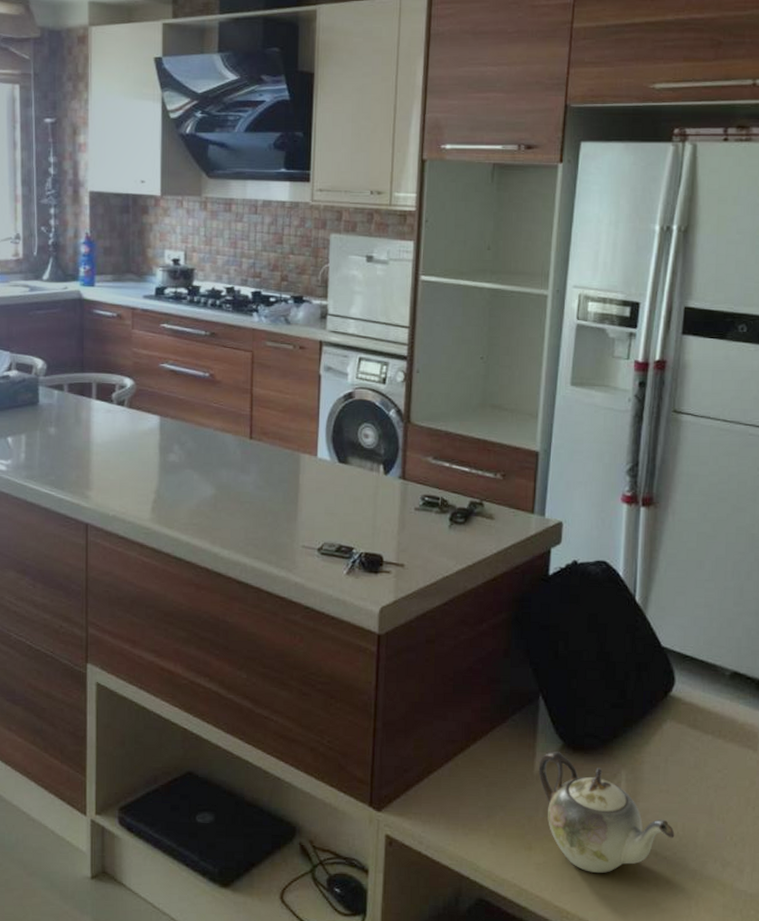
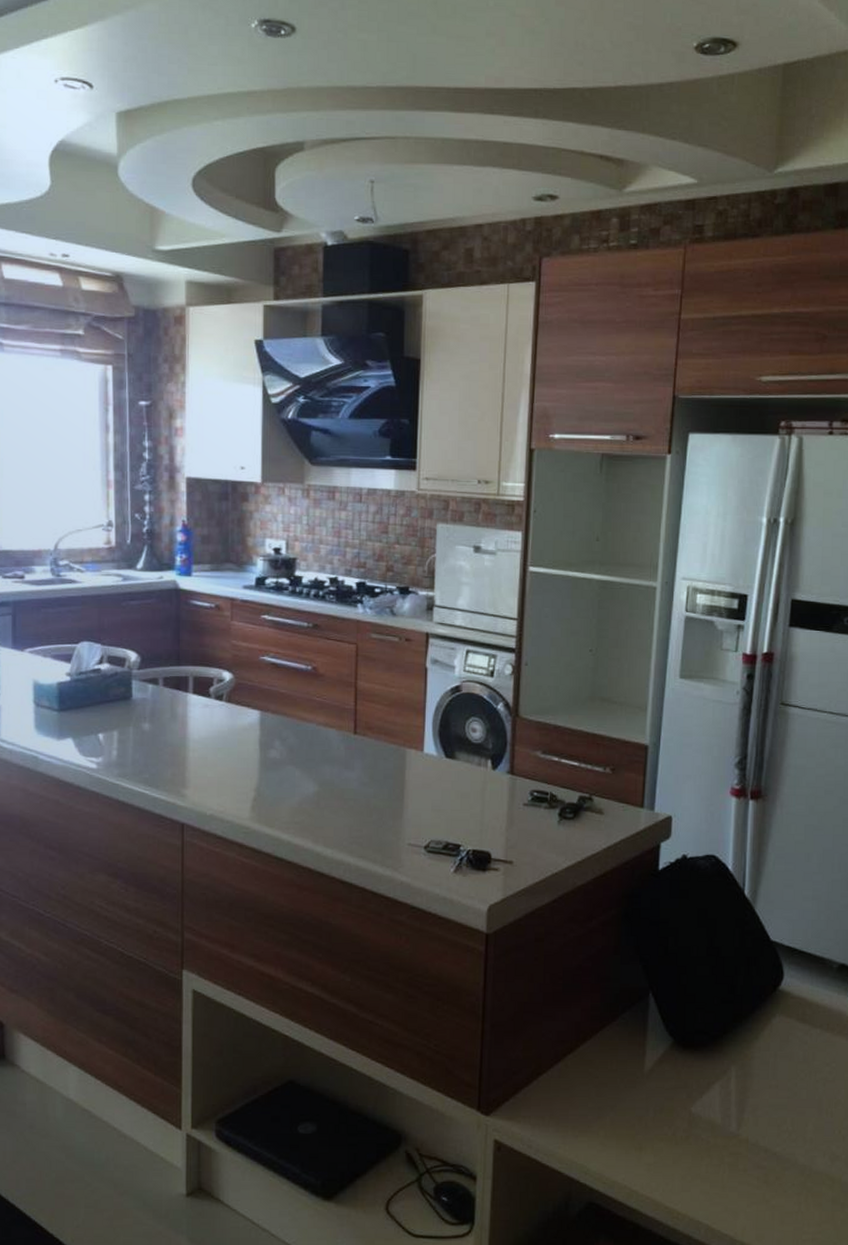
teapot: present [538,752,675,873] -> none [649,1049,784,1171]

